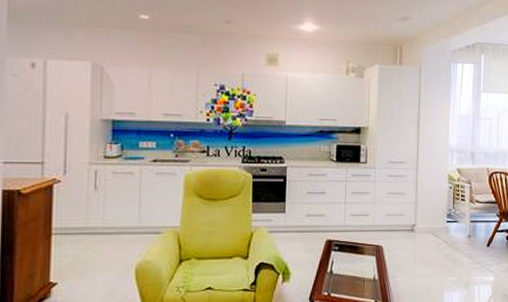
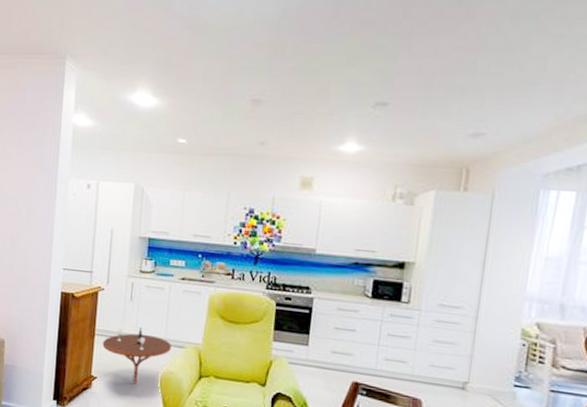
side table: none [62,217,146,282] -> present [102,326,171,384]

